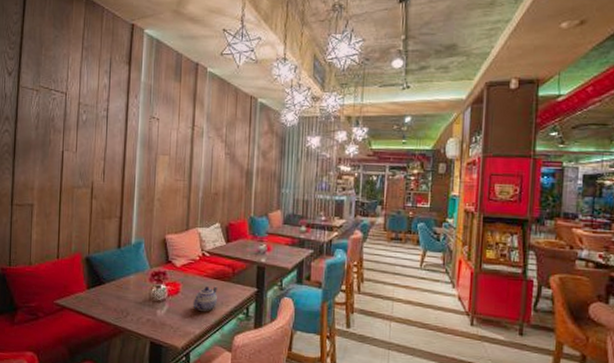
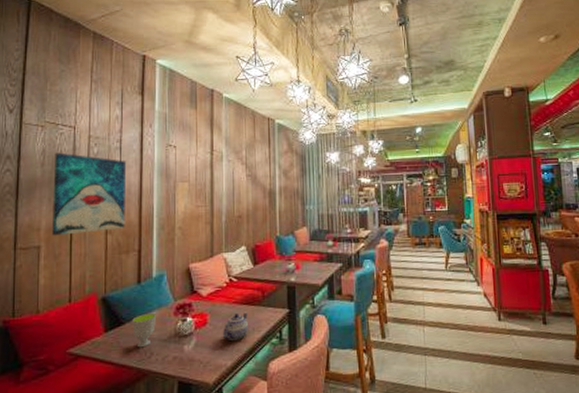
wall art: none [44,117,112,196] -> present [52,152,127,236]
cup: none [111,277,134,307] -> present [132,314,157,348]

